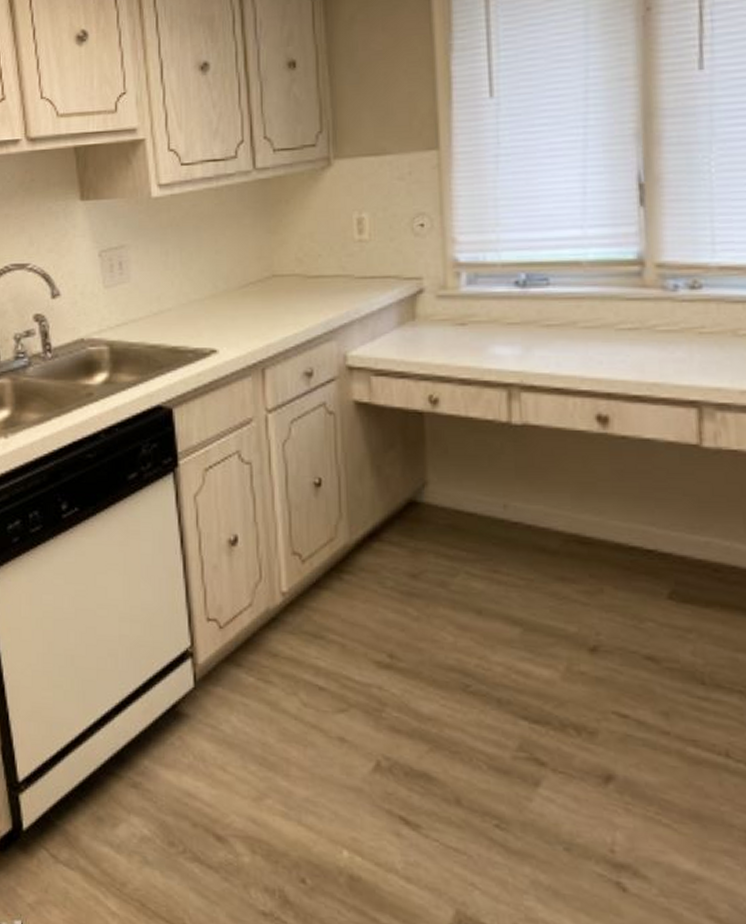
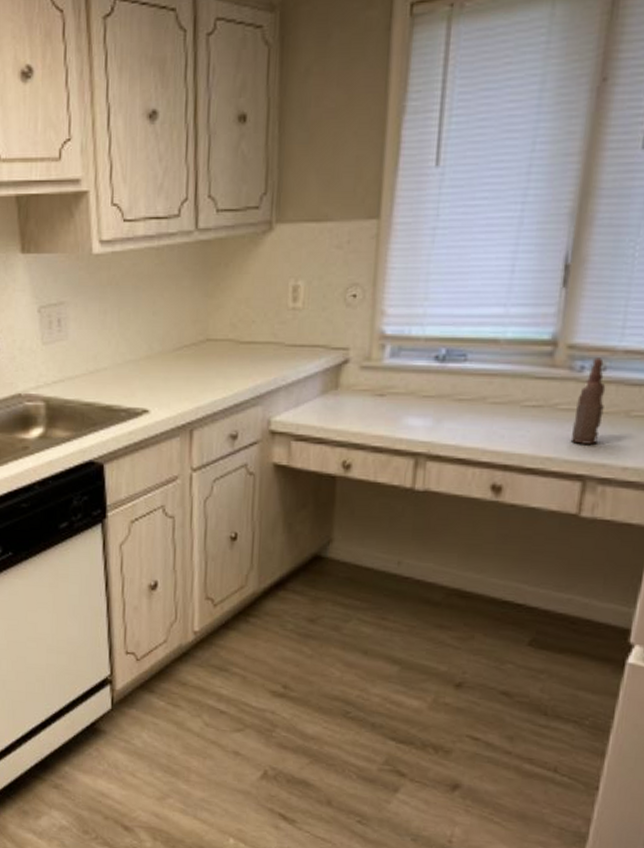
bottle: none [676,275,709,367] -> present [570,358,606,444]

